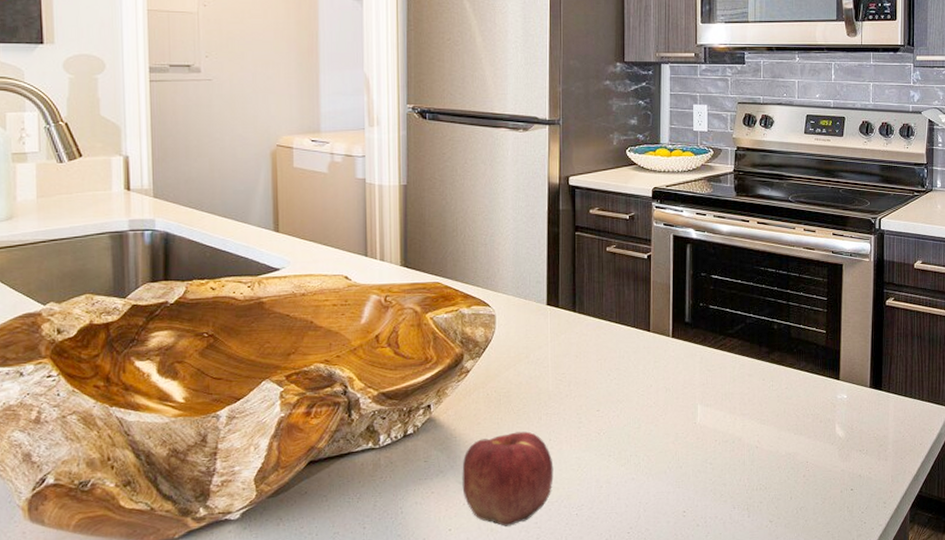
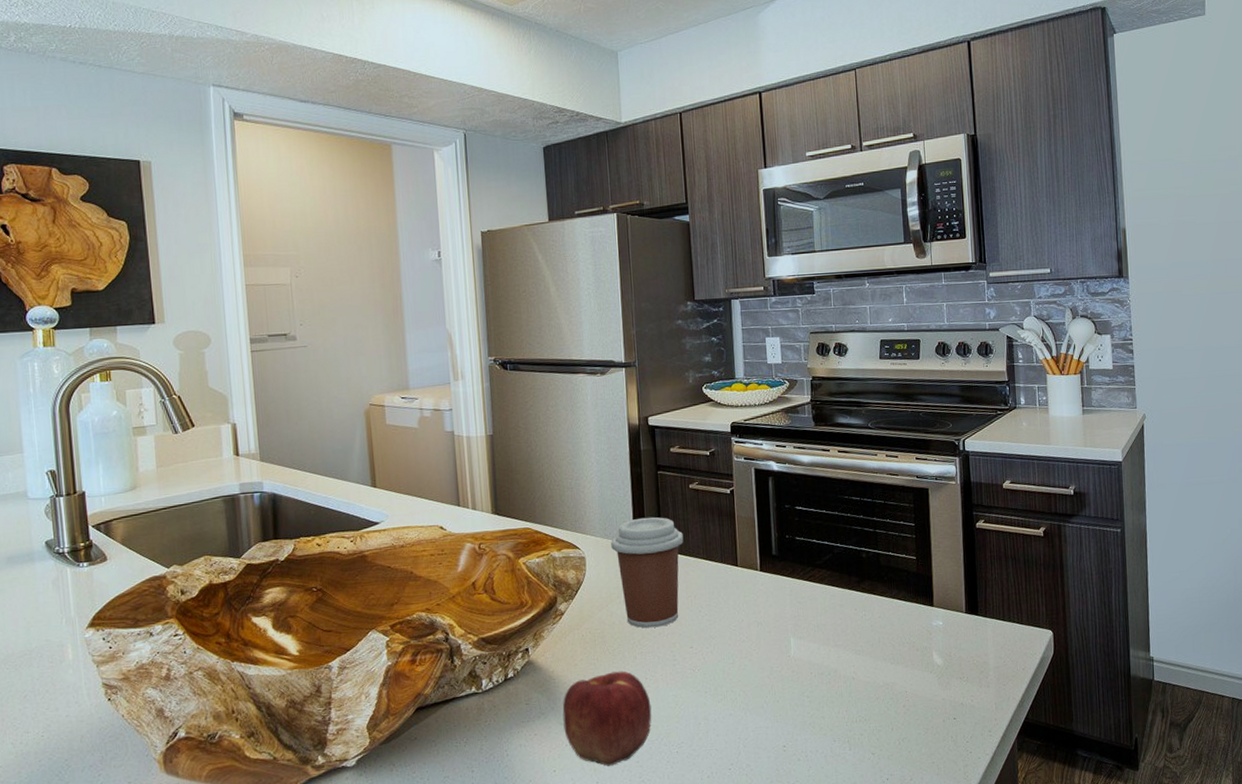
coffee cup: none [523,278,597,390] -> present [611,517,684,628]

